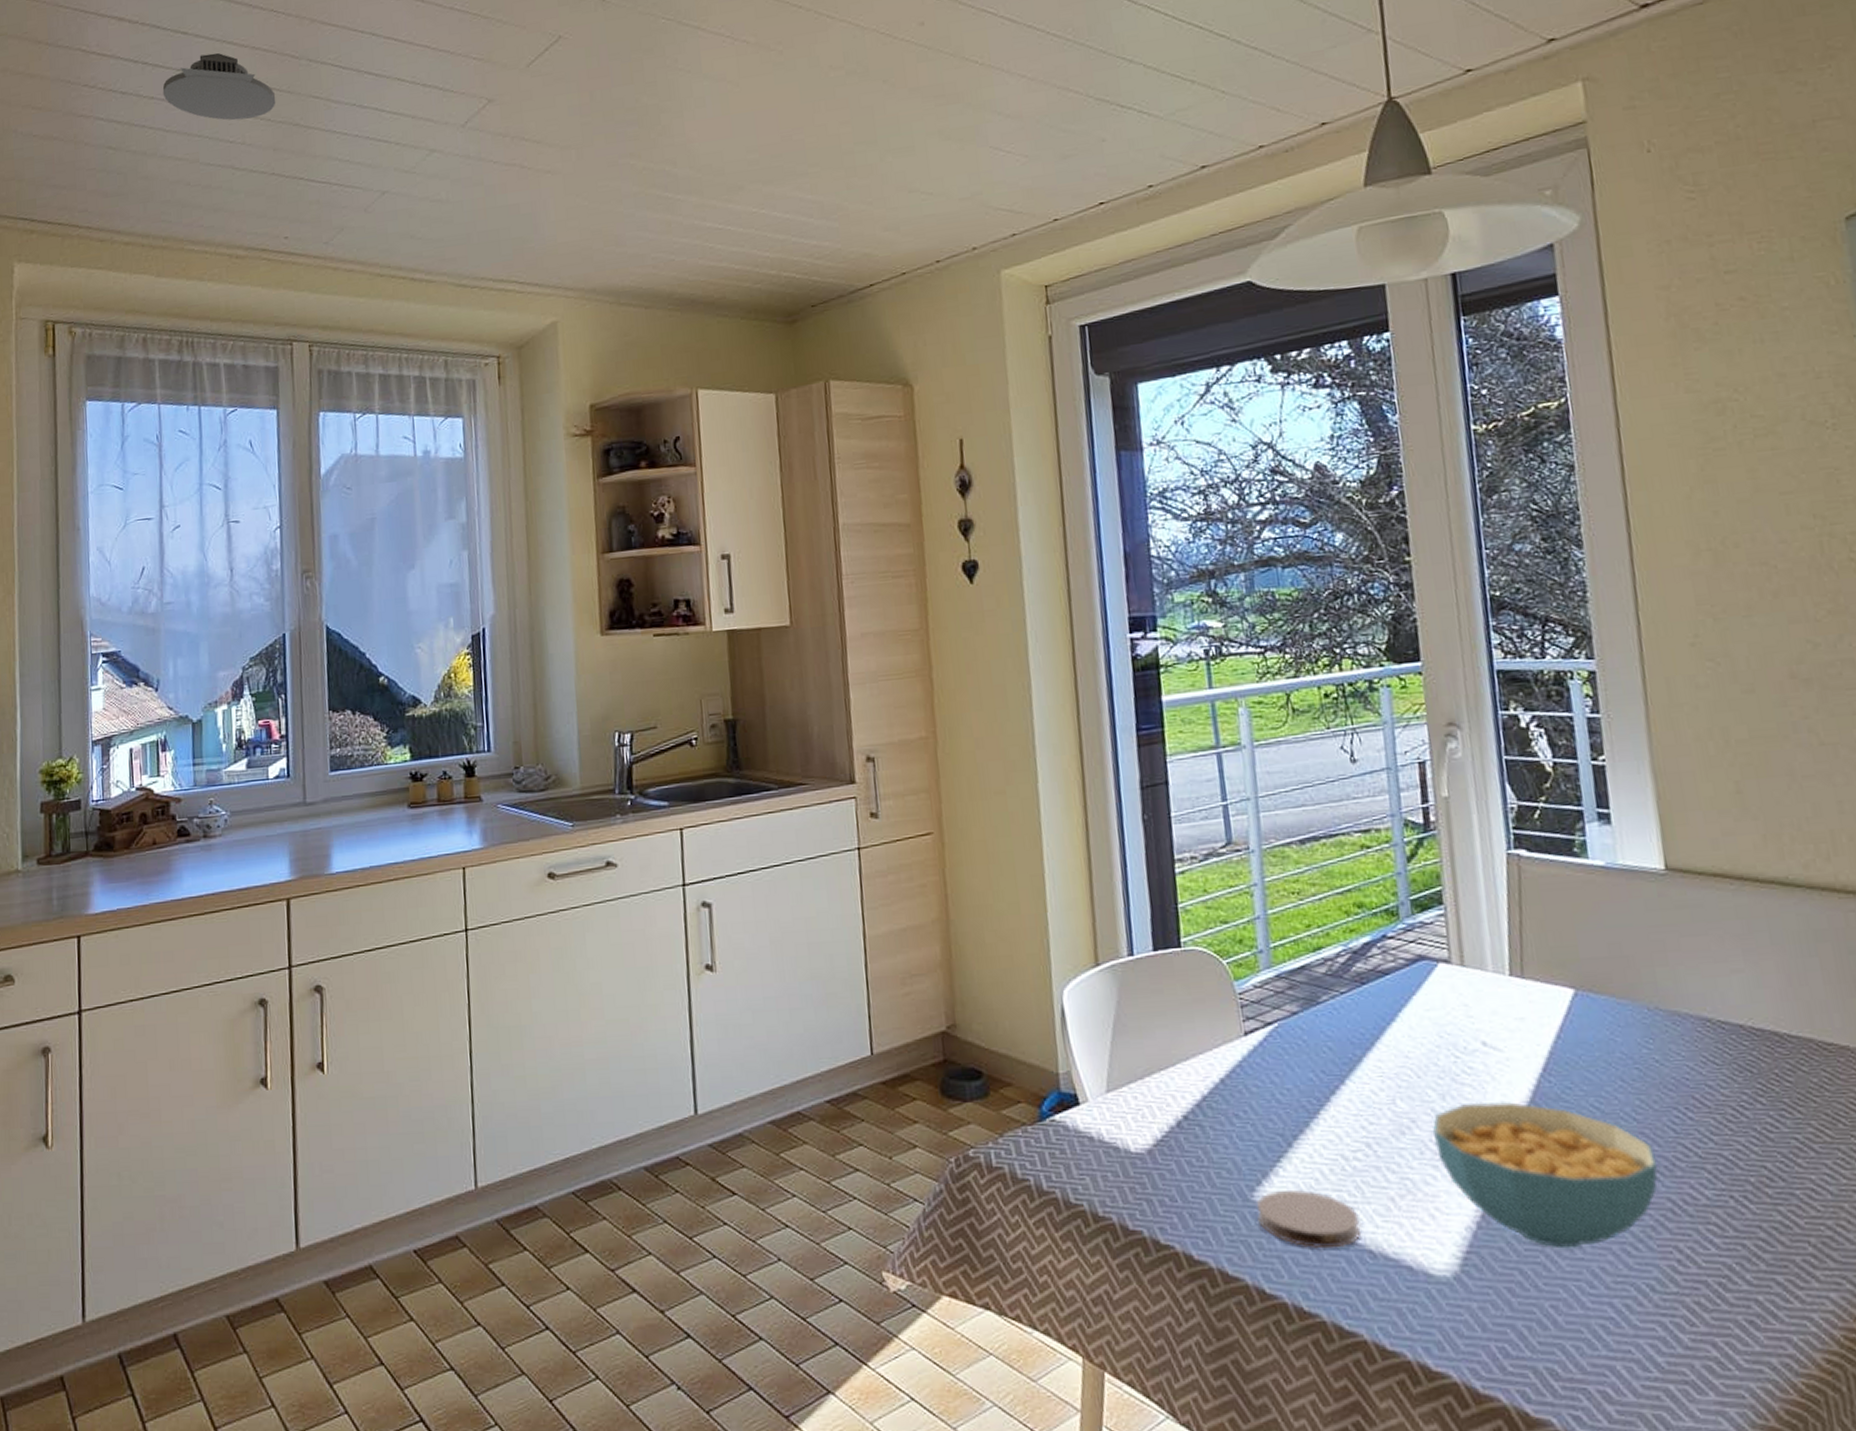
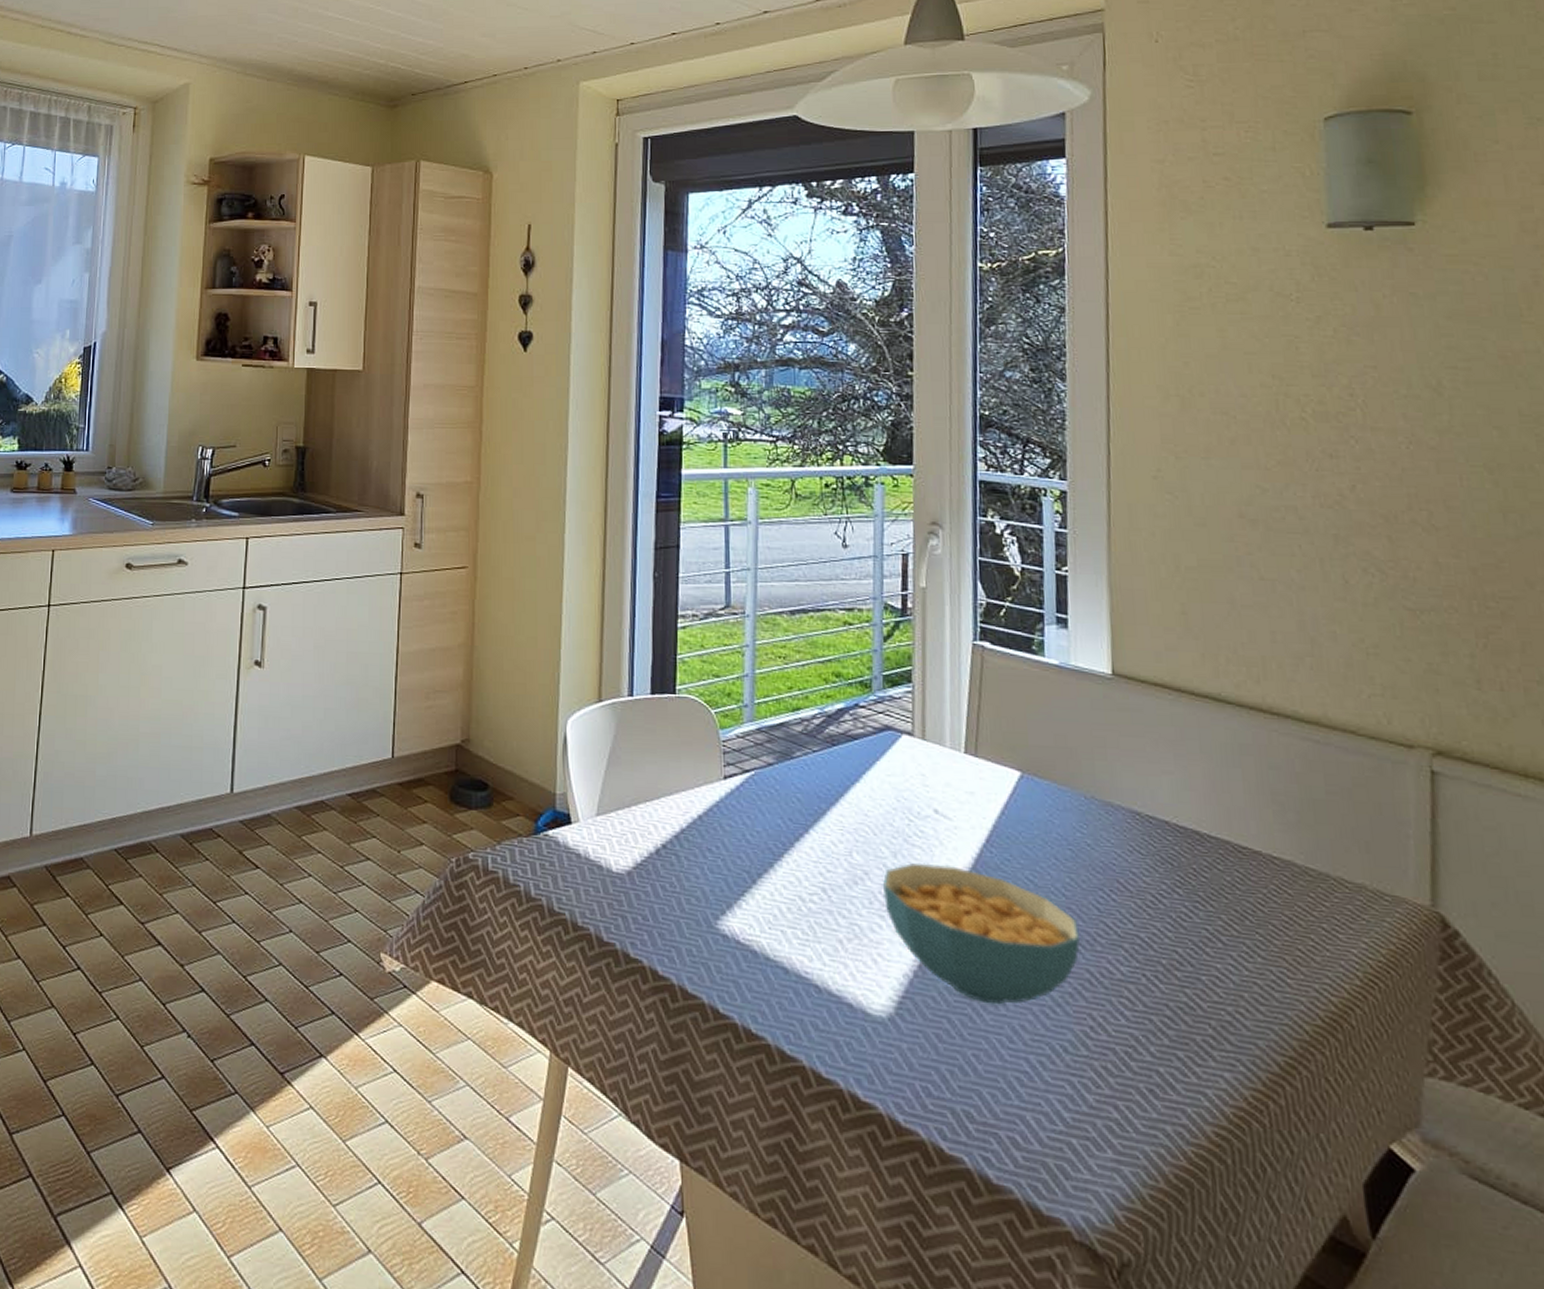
coaster: present [1256,1190,1360,1249] -> none [719,922,810,980]

